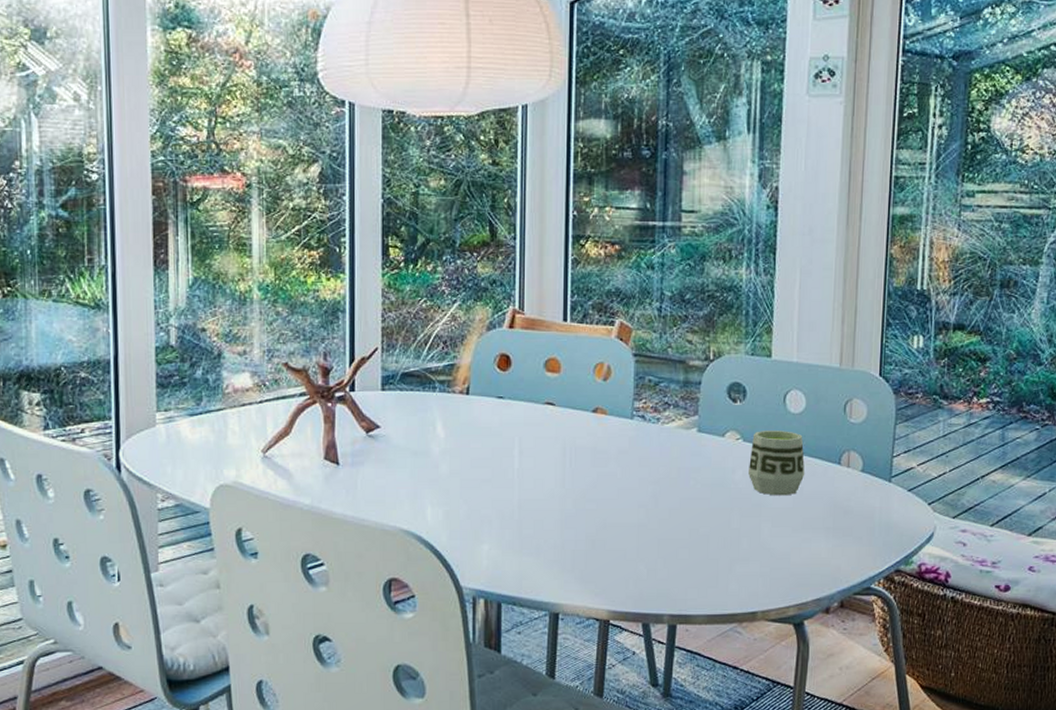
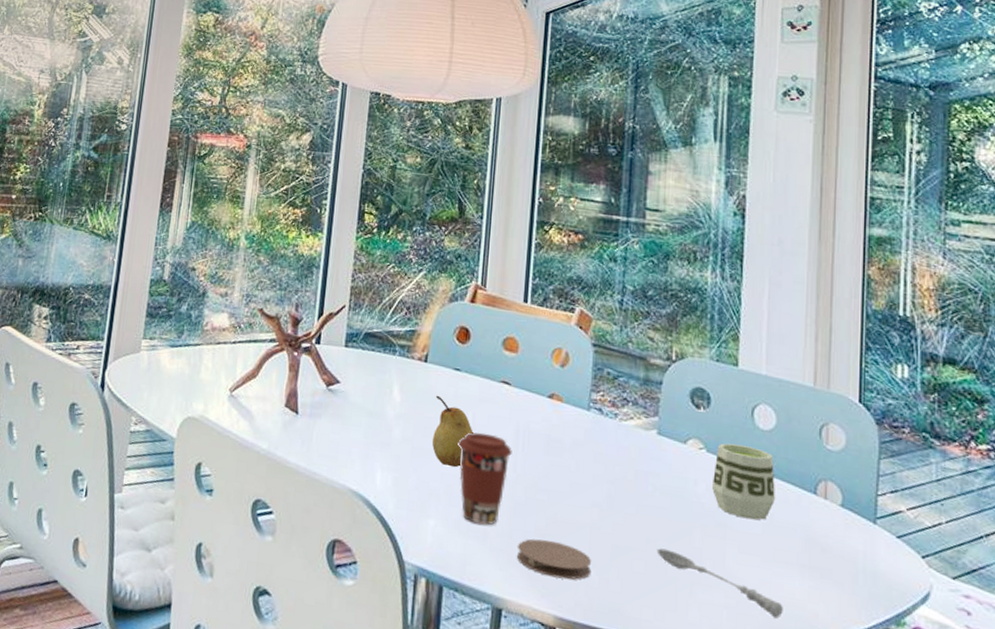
fruit: none [480,425,521,493] -> present [432,395,473,468]
coffee cup: none [506,455,560,541] -> present [458,432,512,525]
coaster: none [569,544,641,577] -> present [516,539,592,580]
soupspoon: none [699,534,811,577] -> present [656,548,783,619]

